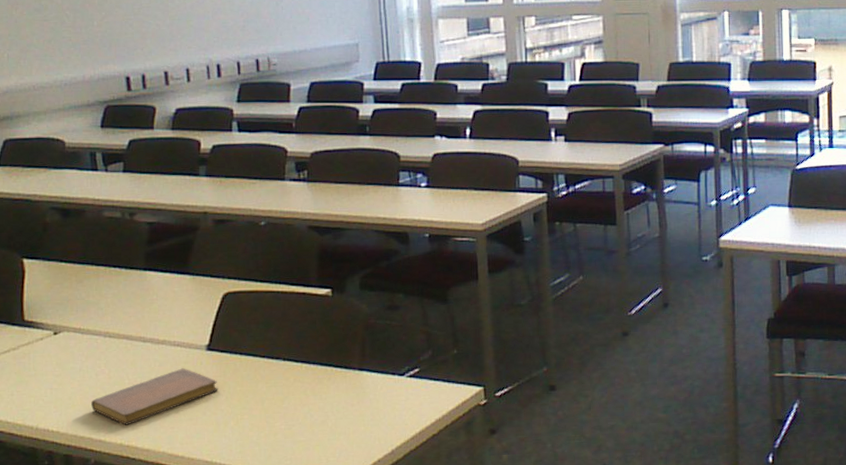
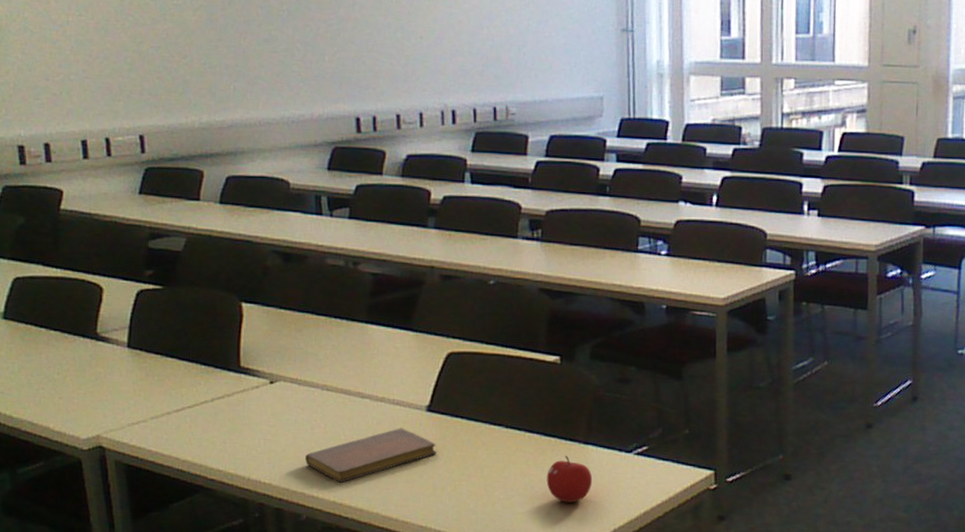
fruit: none [325,383,369,428] -> present [546,456,593,503]

